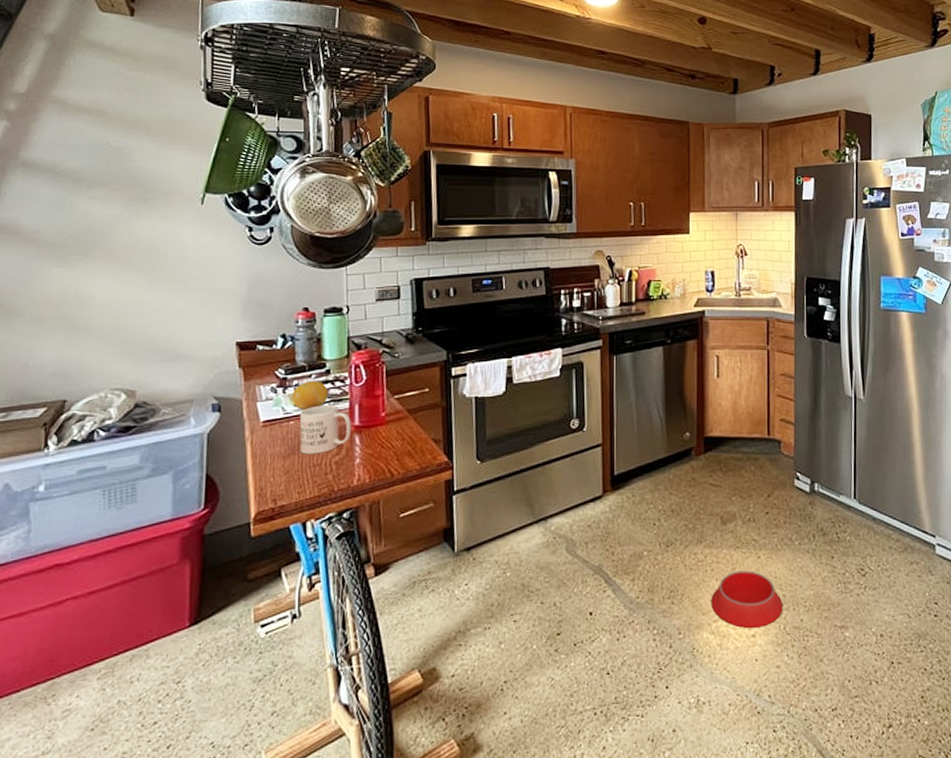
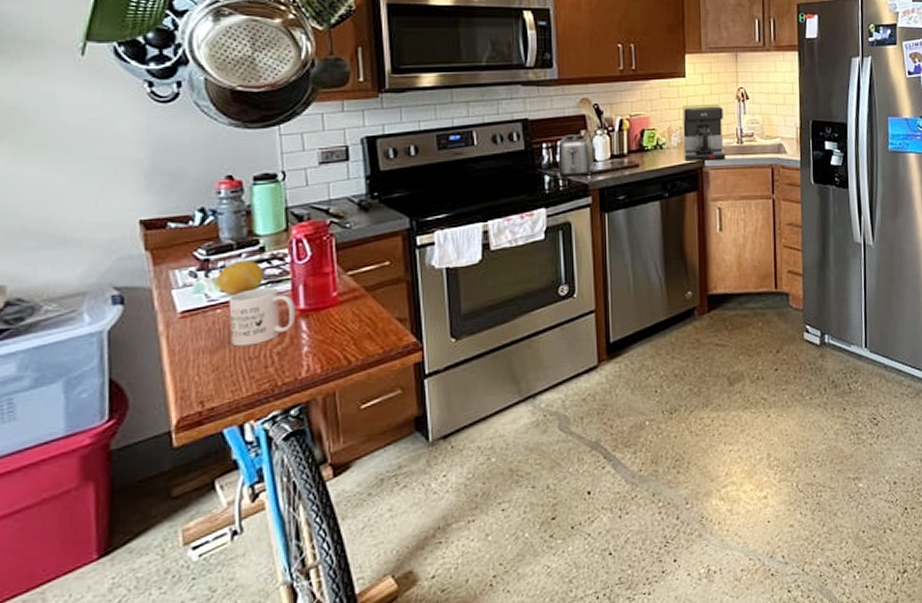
toaster: none [574,283,606,322] -> present [558,134,594,178]
coffee maker: none [685,259,725,311] -> present [682,104,726,161]
pet bowl: present [711,570,783,628] -> none [719,430,795,491]

